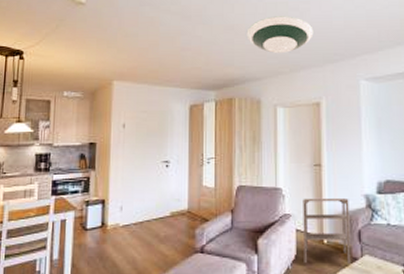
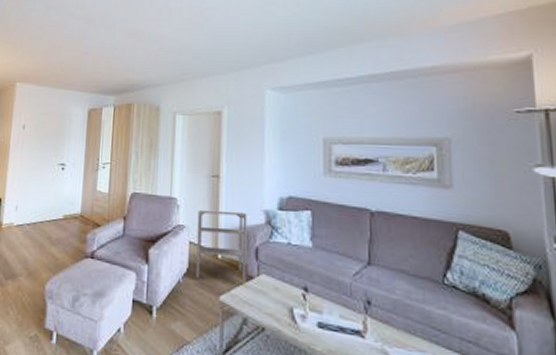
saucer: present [246,16,314,53] -> none [149,21,218,59]

